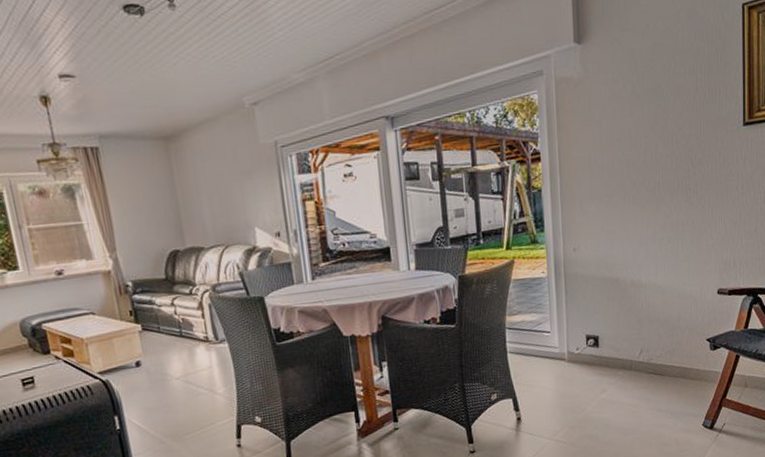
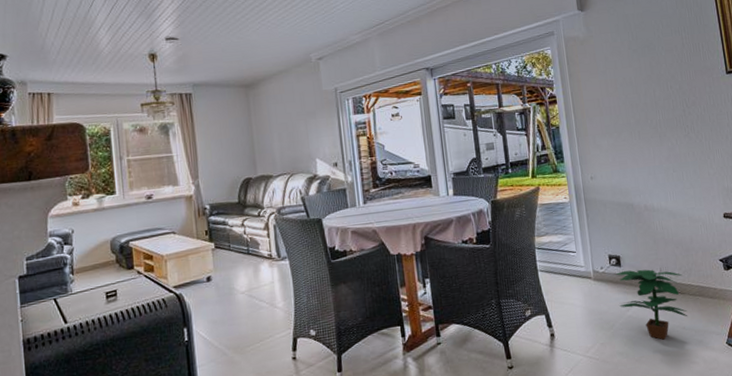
potted plant: none [593,350,666,423] -> present [616,269,688,340]

